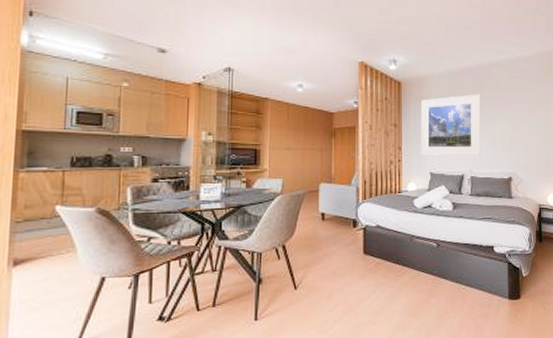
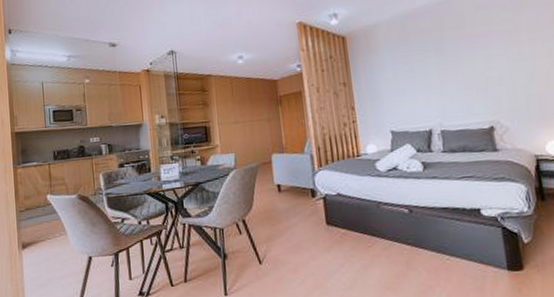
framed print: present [420,94,481,155] -> none [371,35,450,113]

